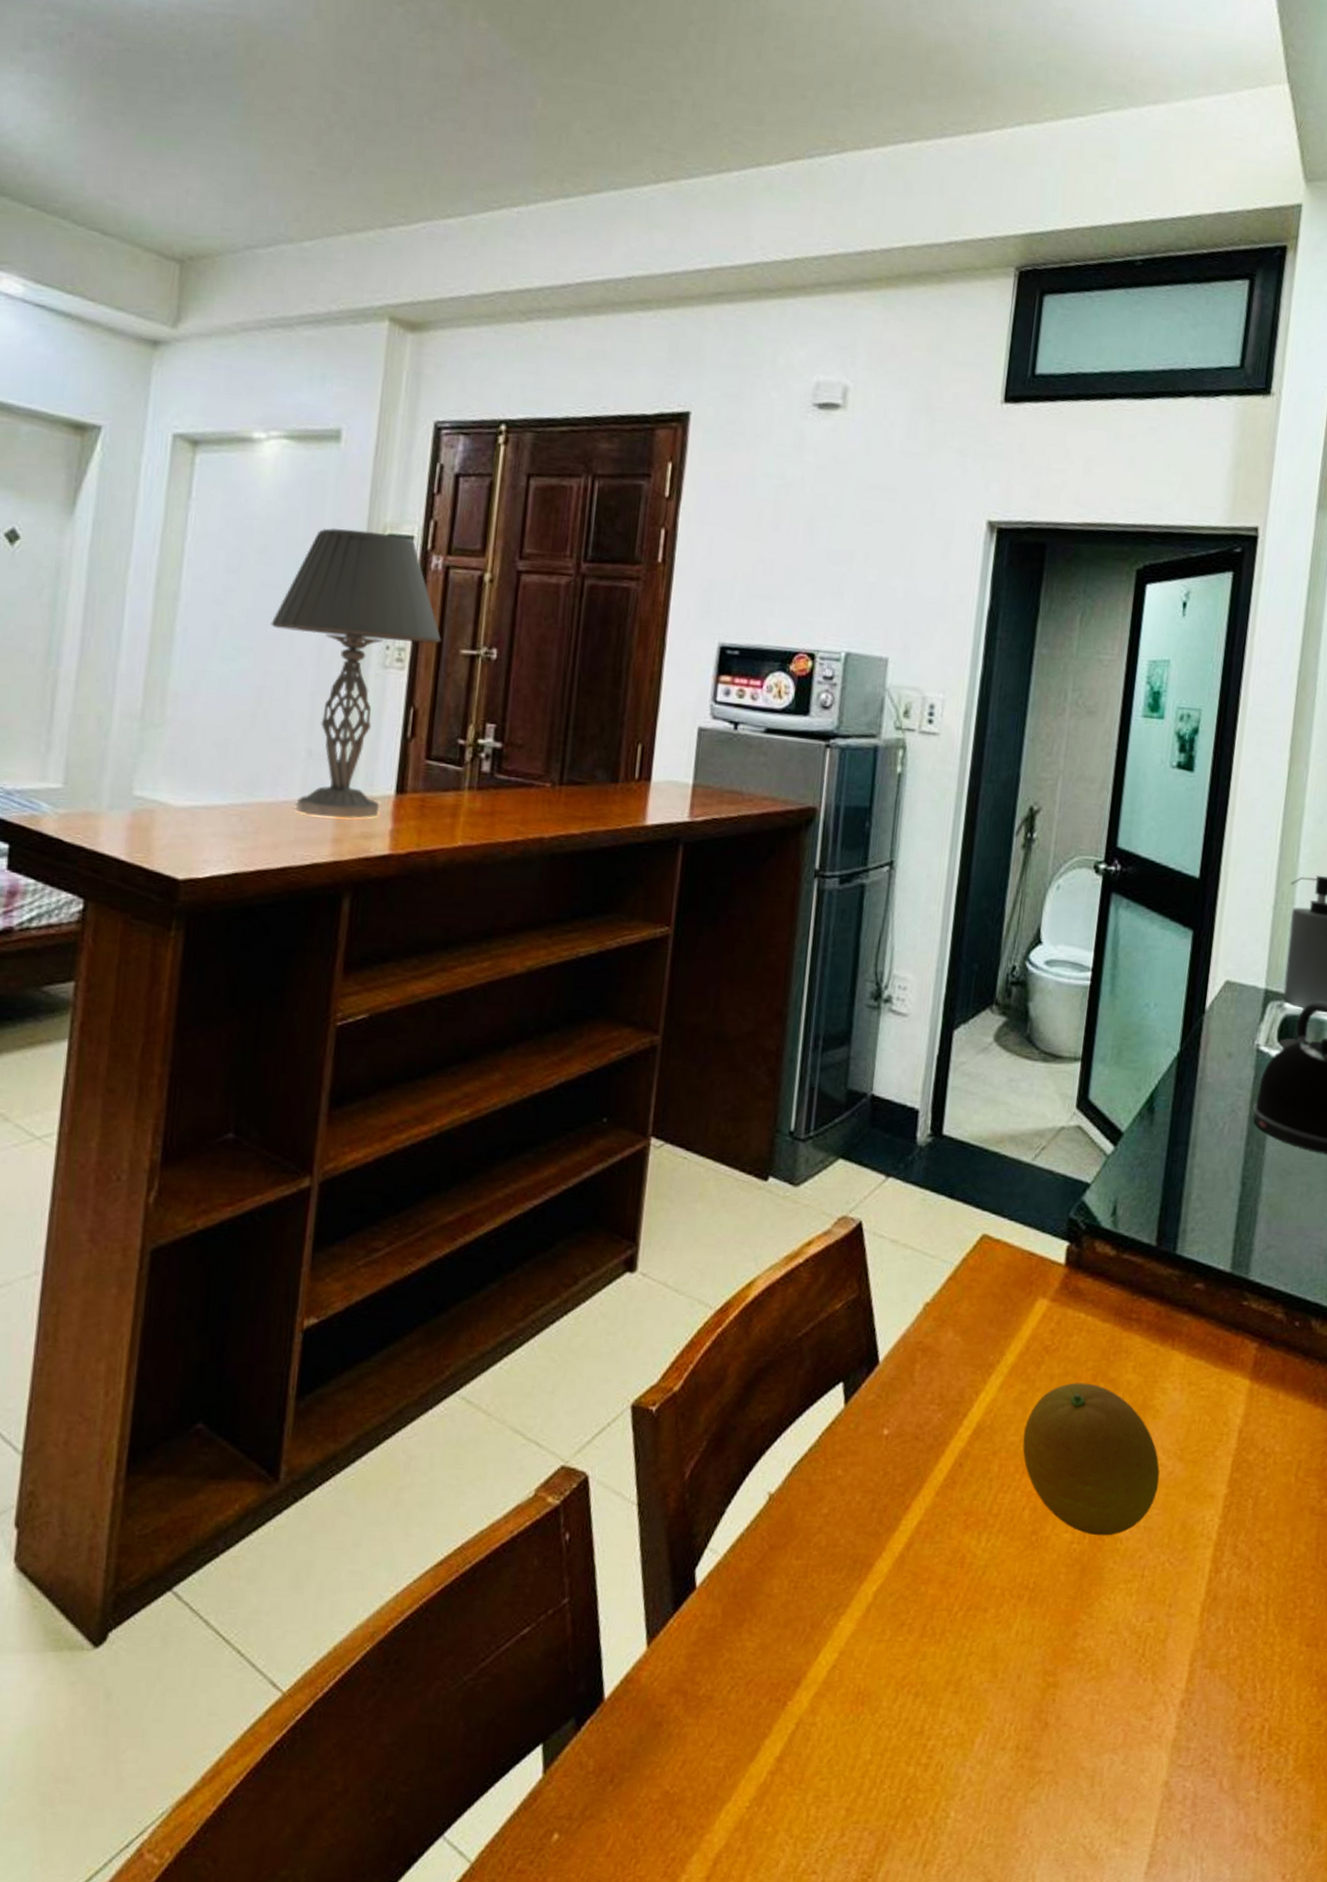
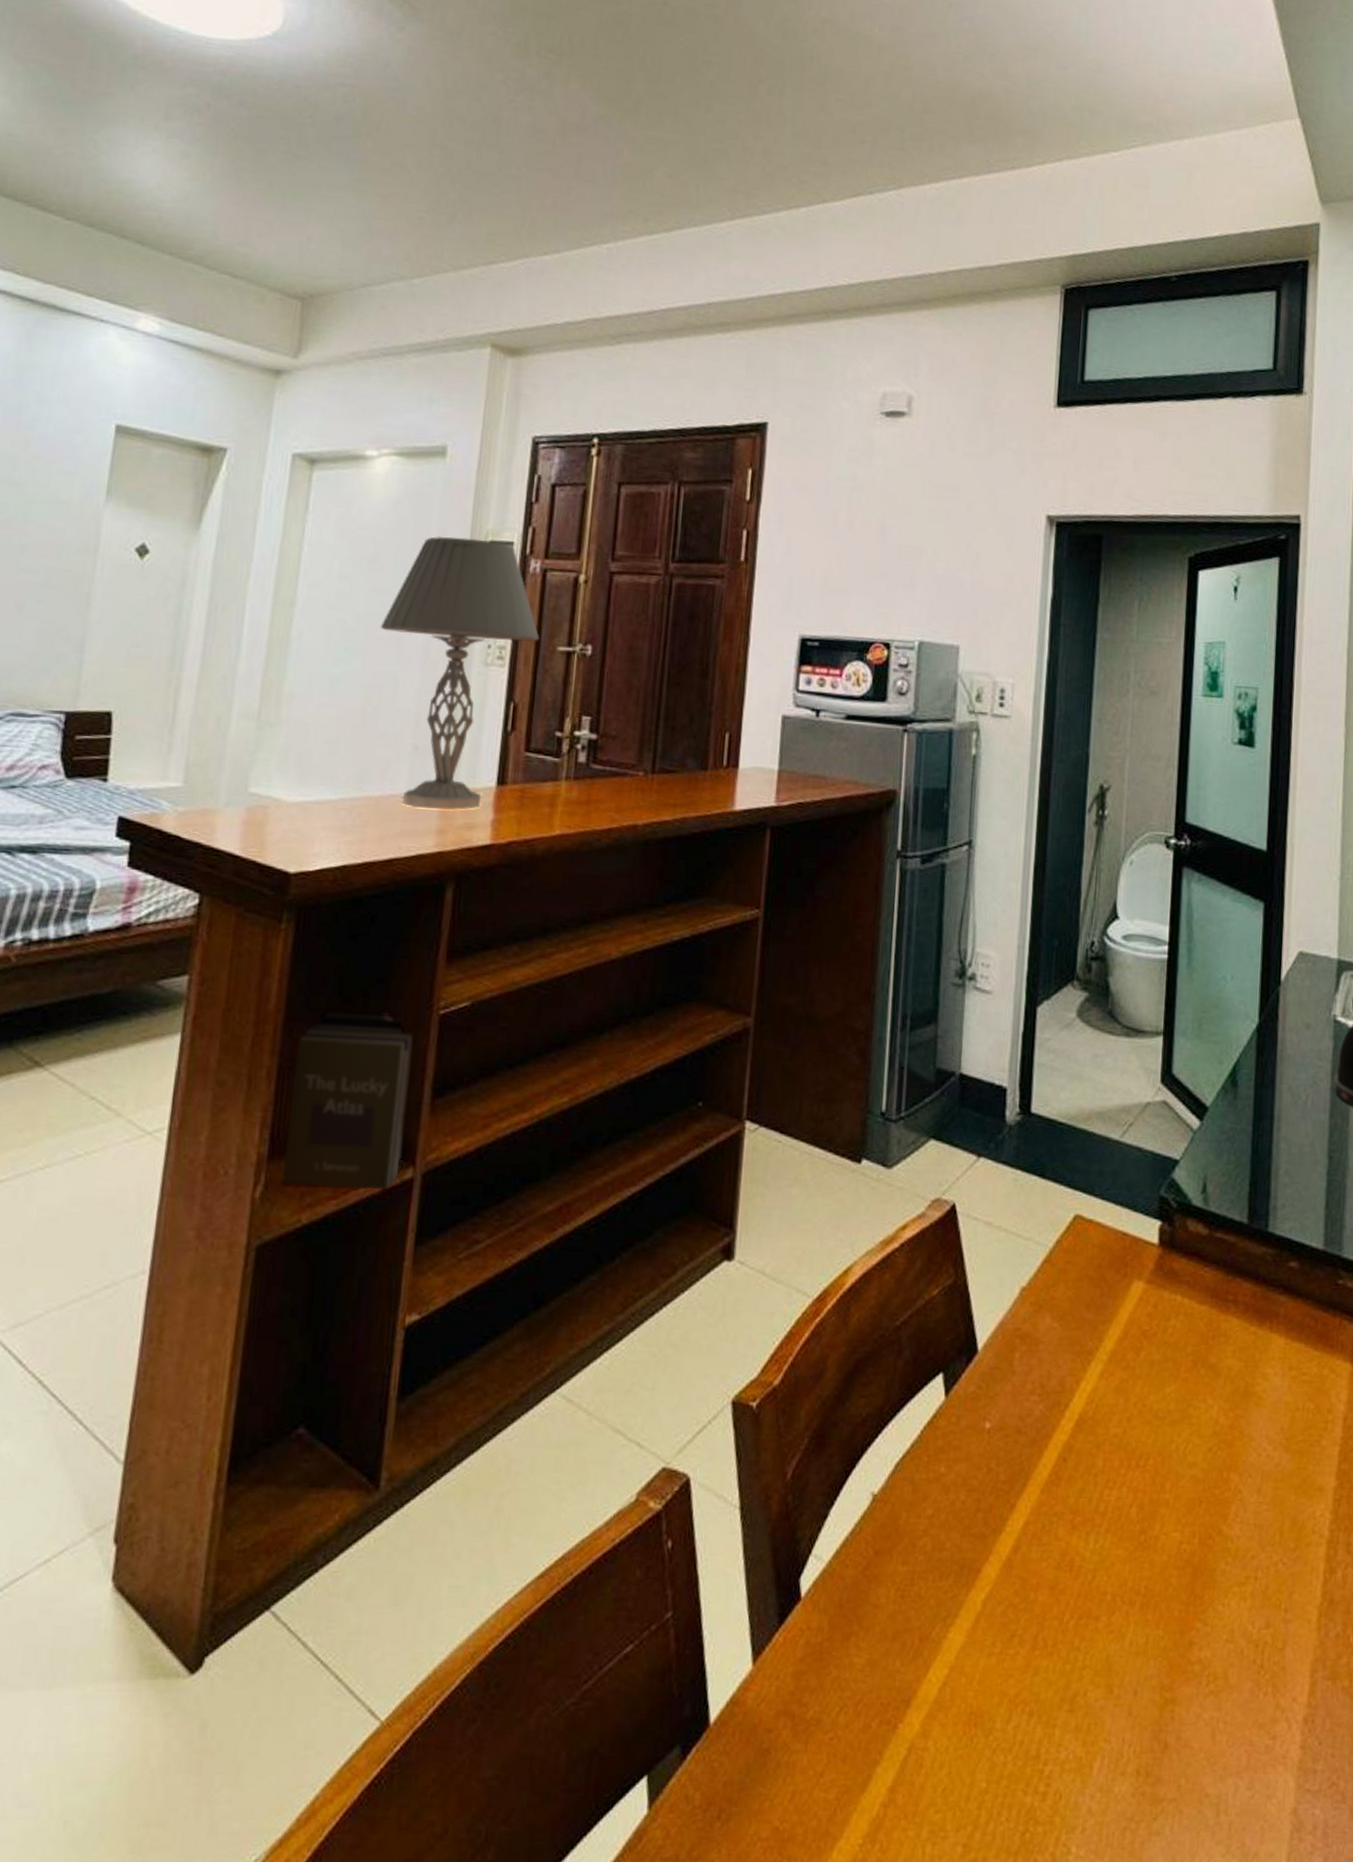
books: none [177,1019,309,1197] -> present [282,1010,413,1190]
fruit: present [1022,1382,1160,1536] -> none [1126,1369,1267,1535]

